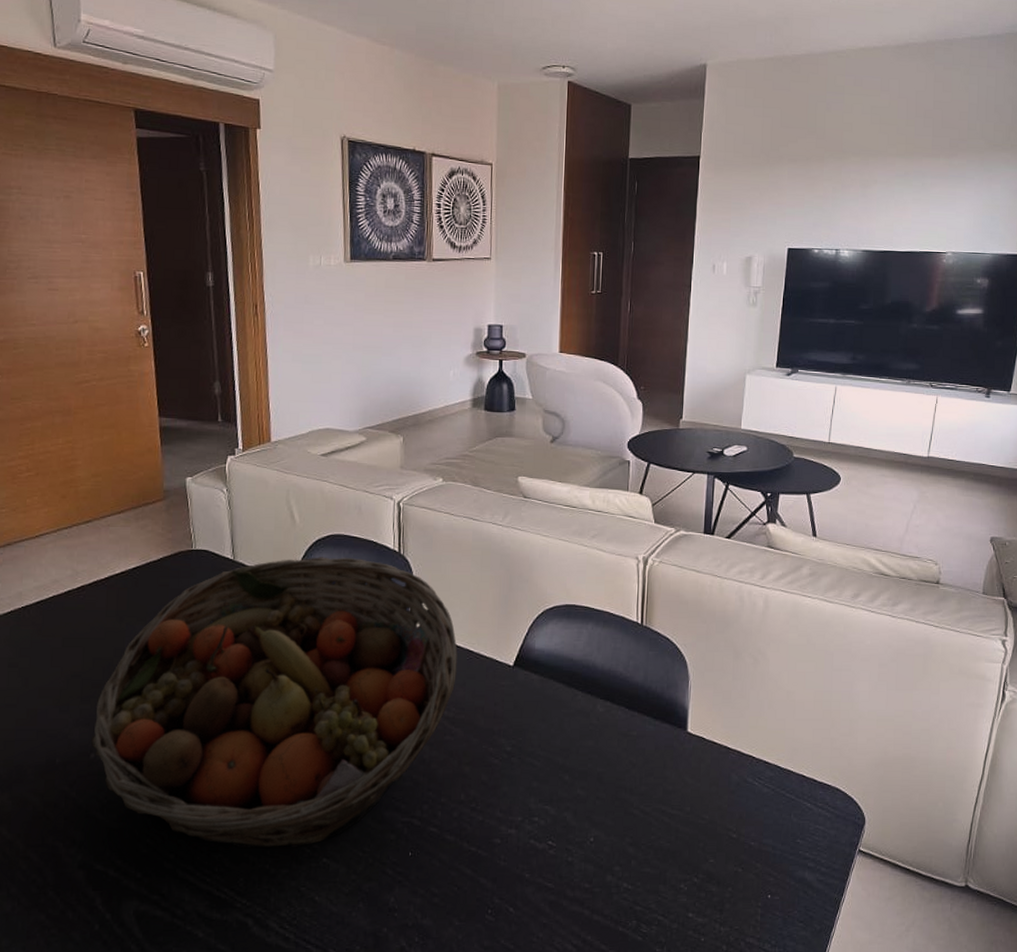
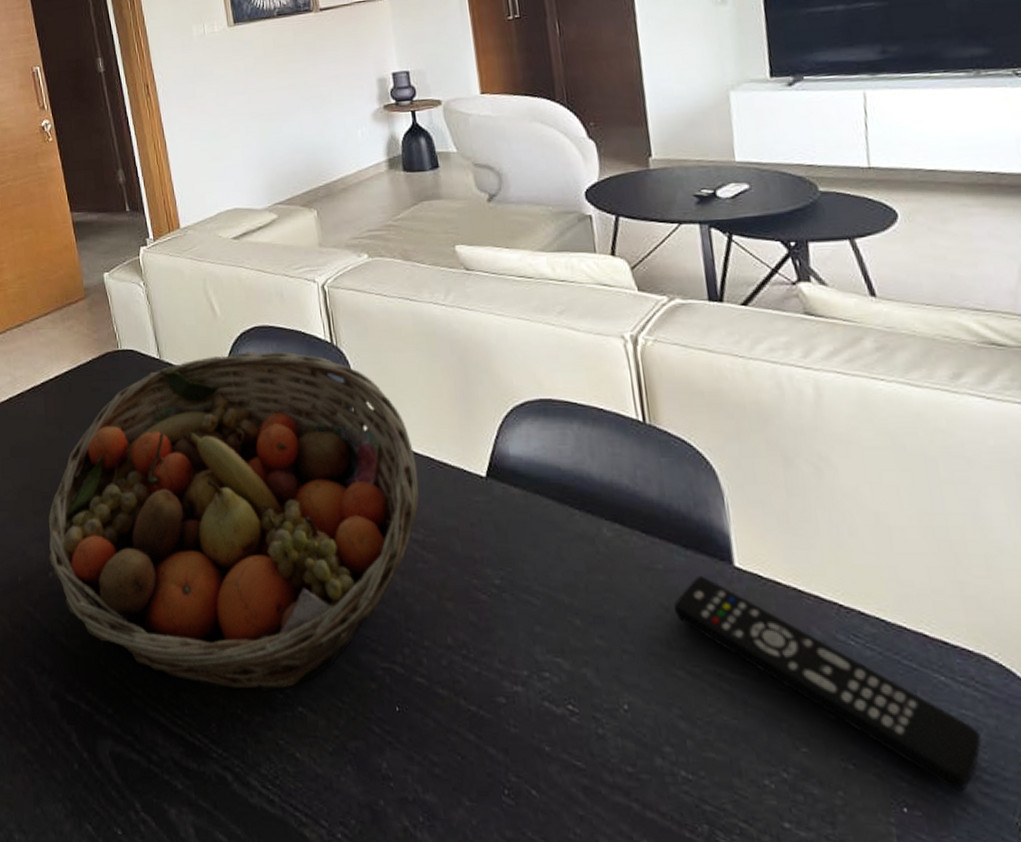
remote control: none [639,739,825,881] -> present [673,575,982,792]

